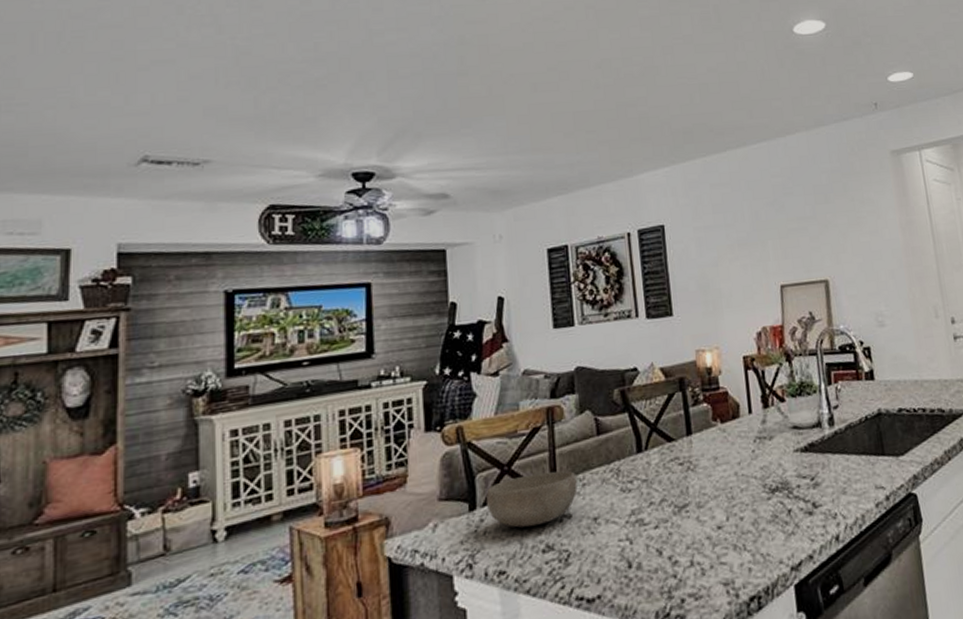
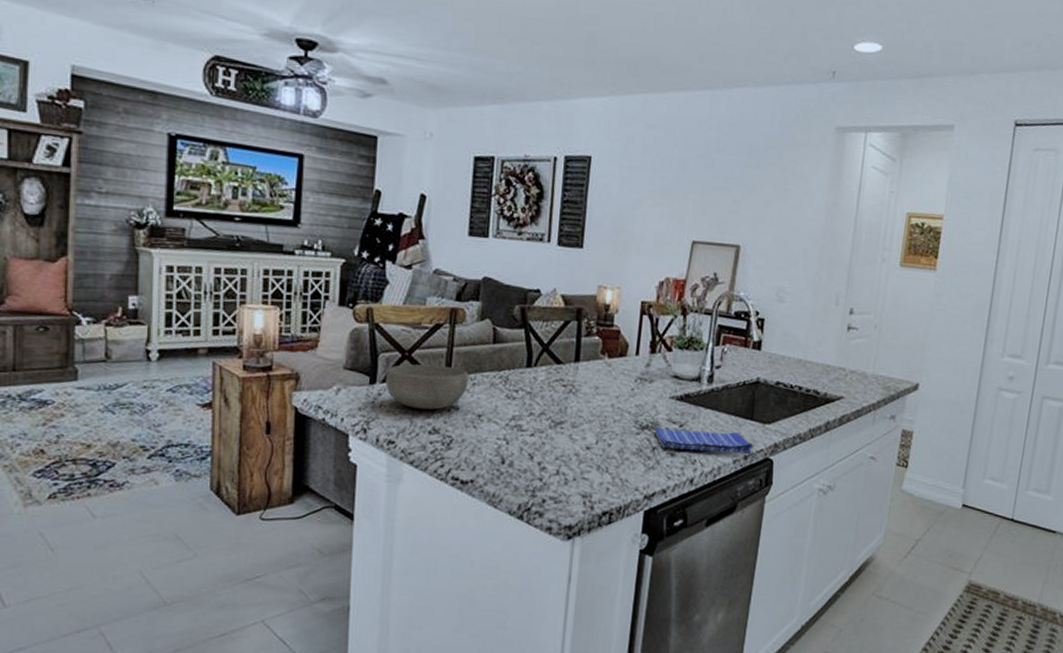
dish towel: none [785,472,893,508] -> present [654,427,754,455]

